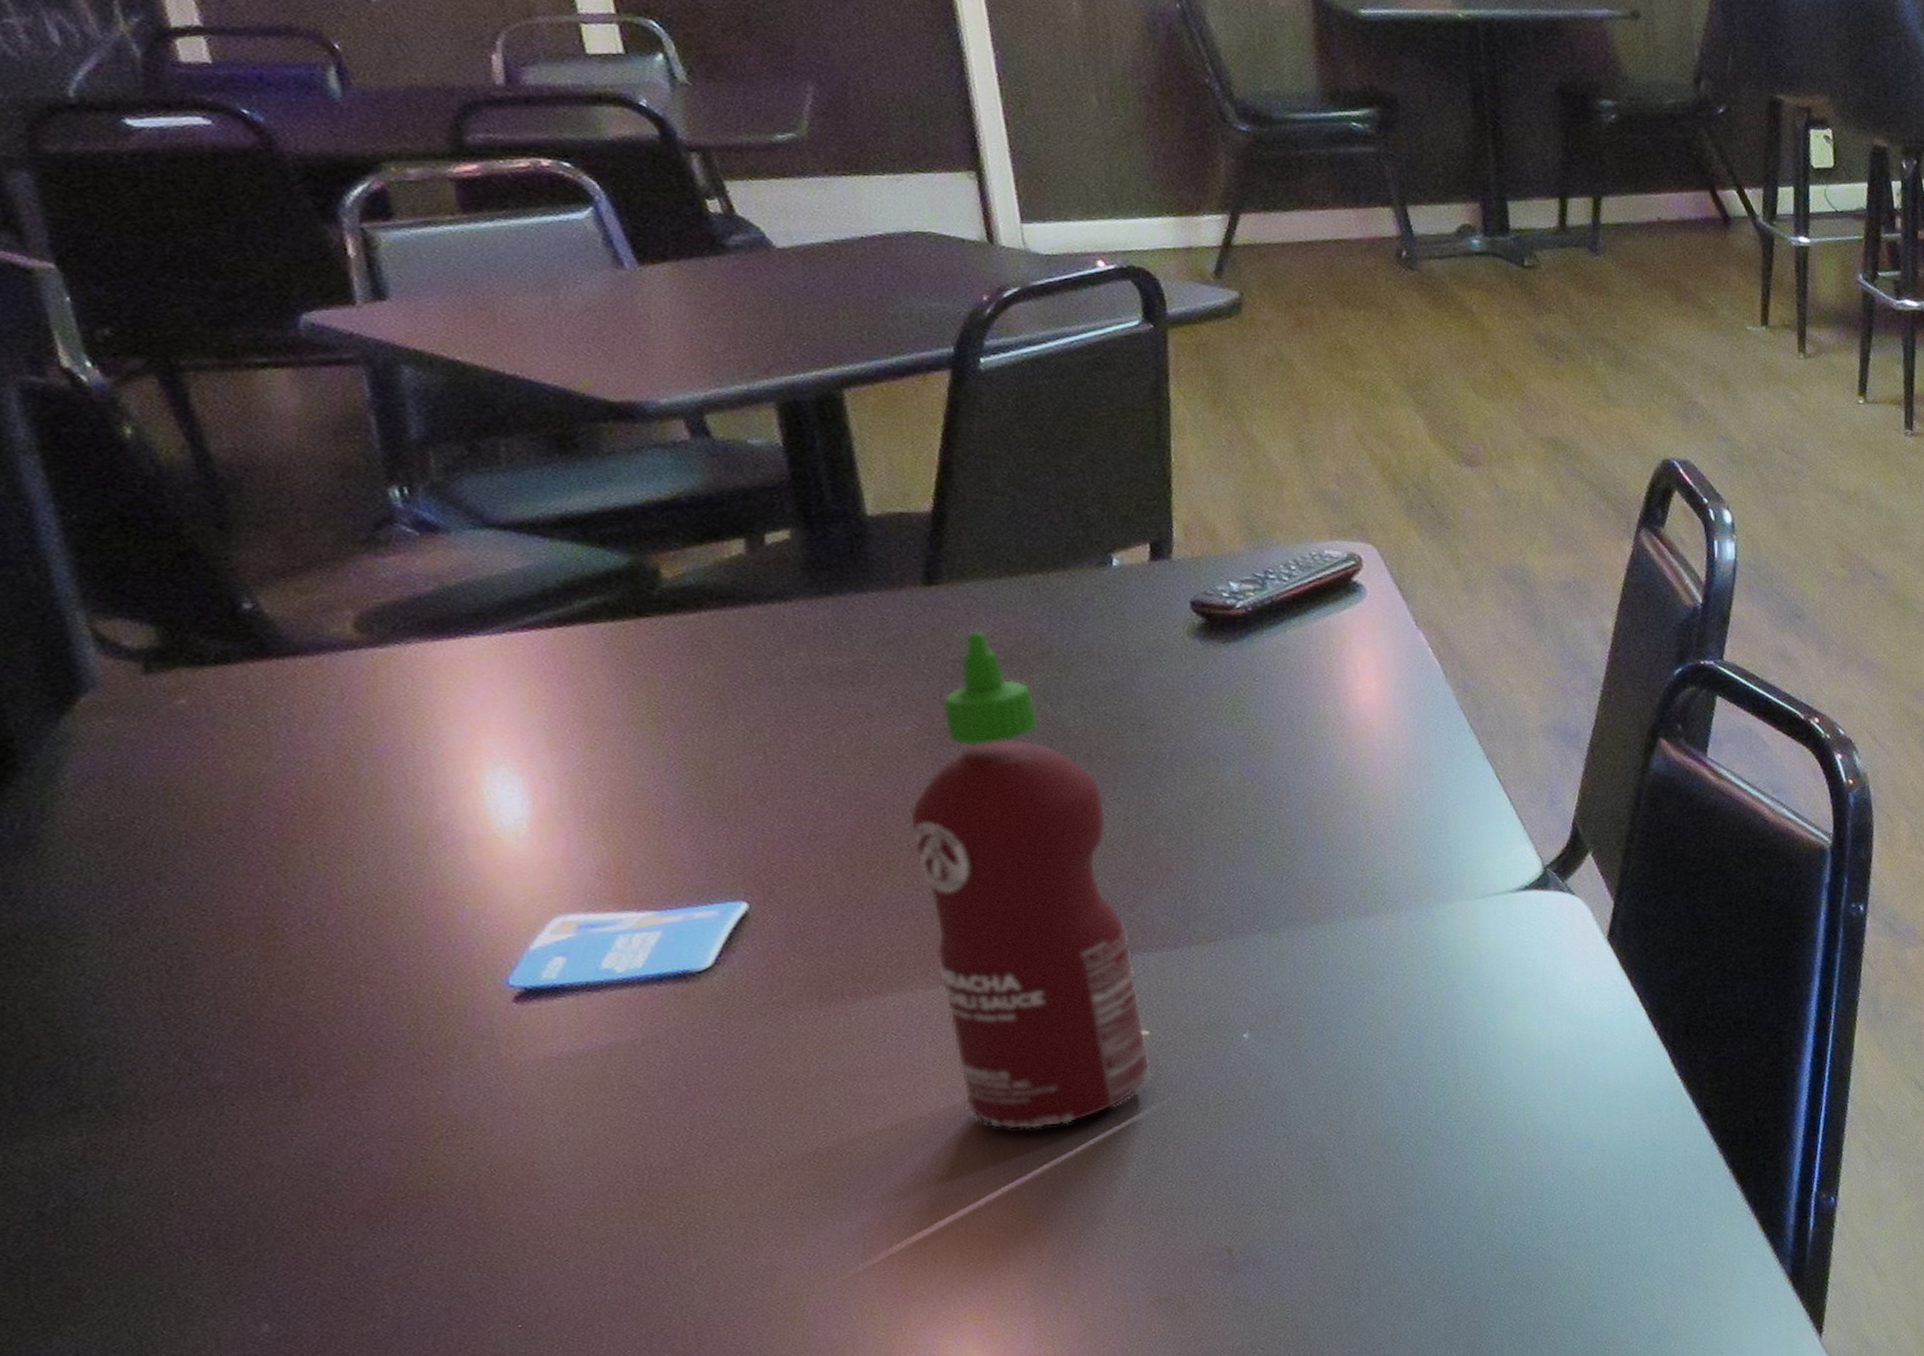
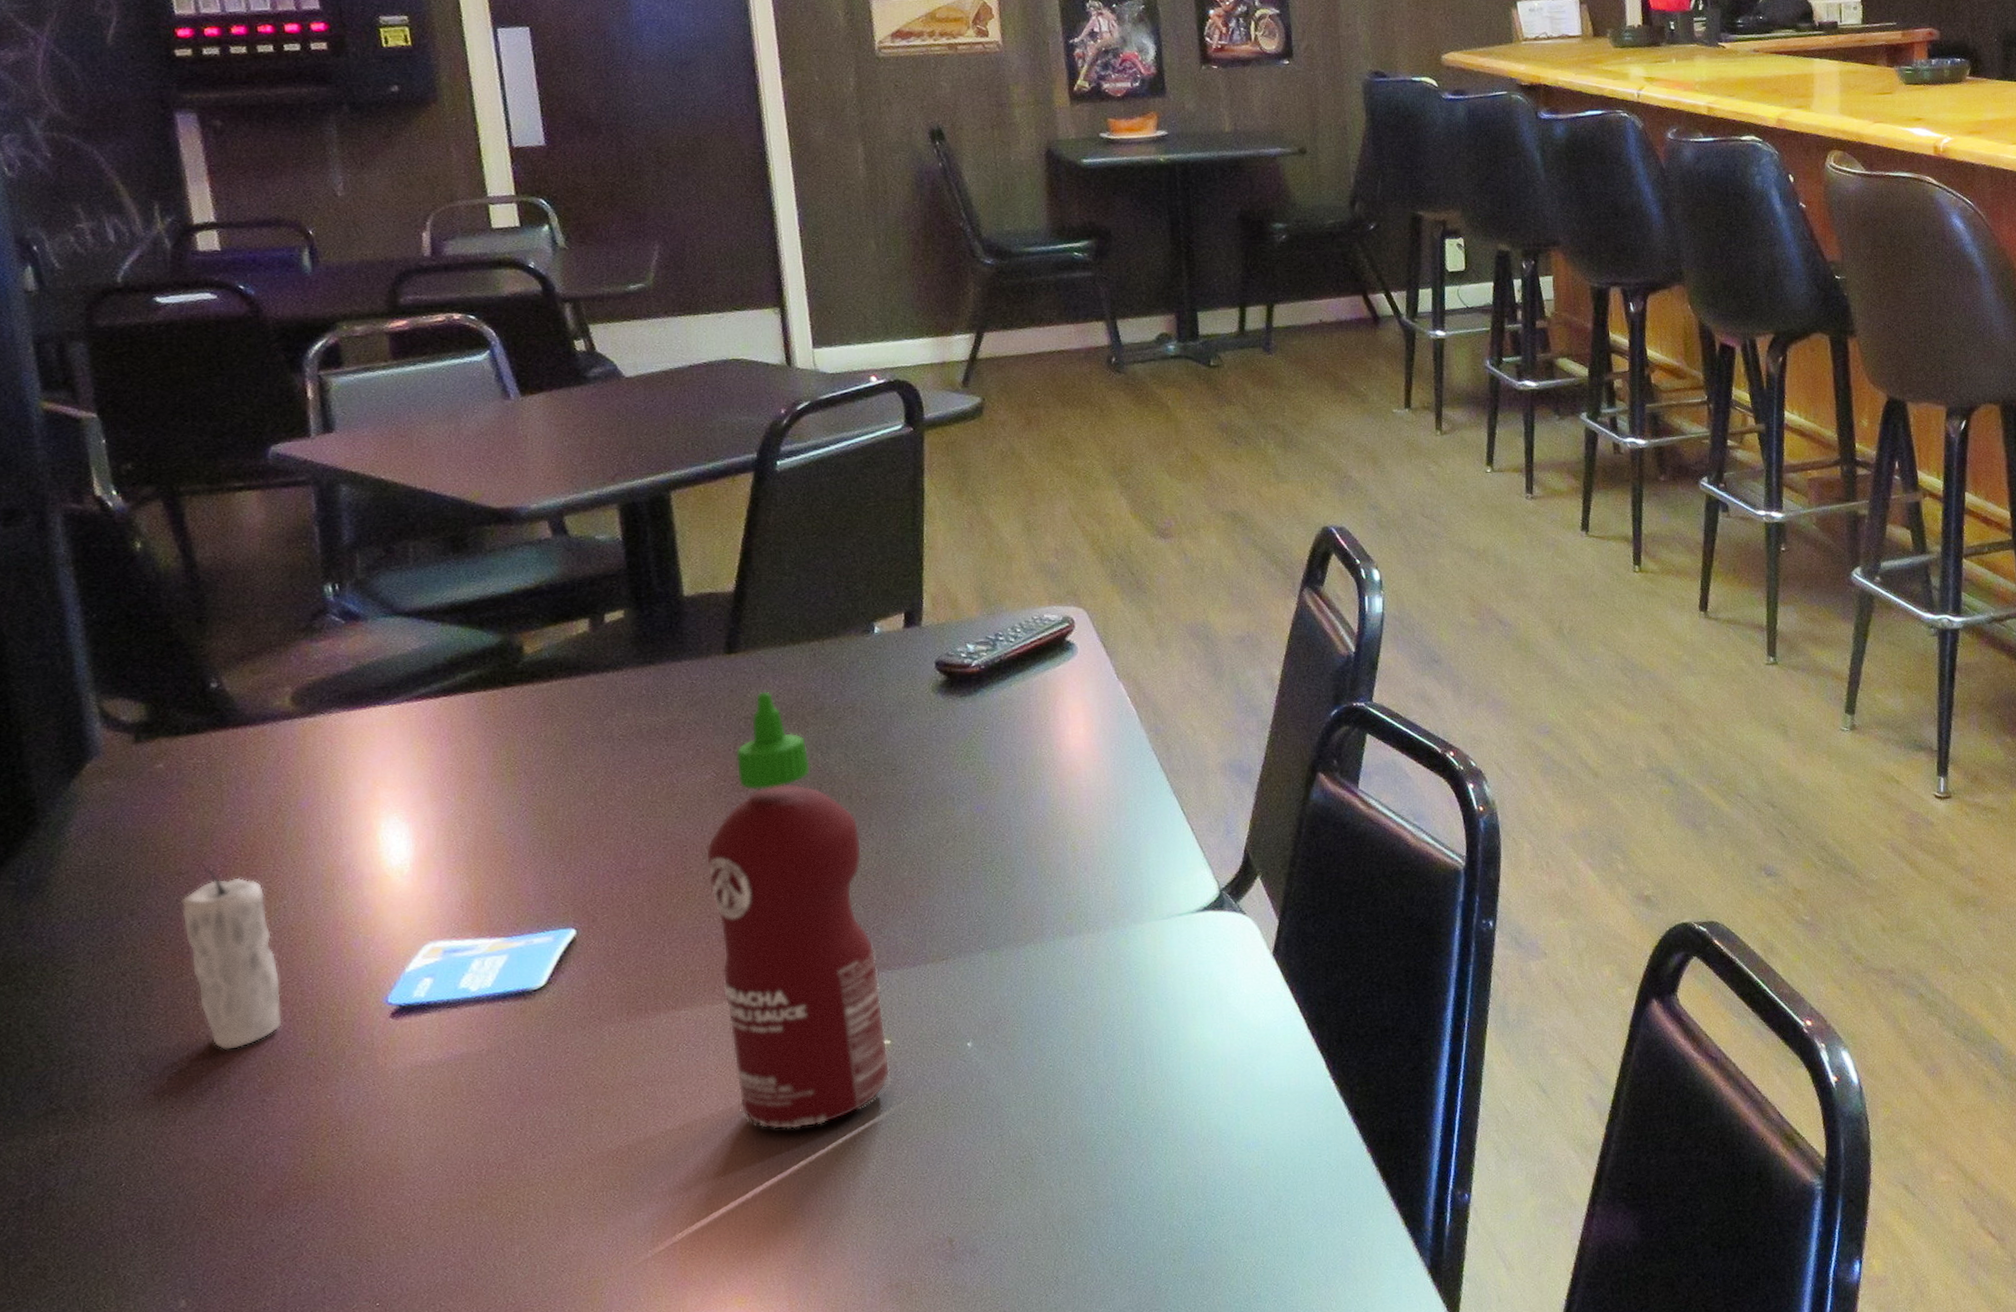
candle: none [224,818,372,1040] -> present [181,862,282,1051]

